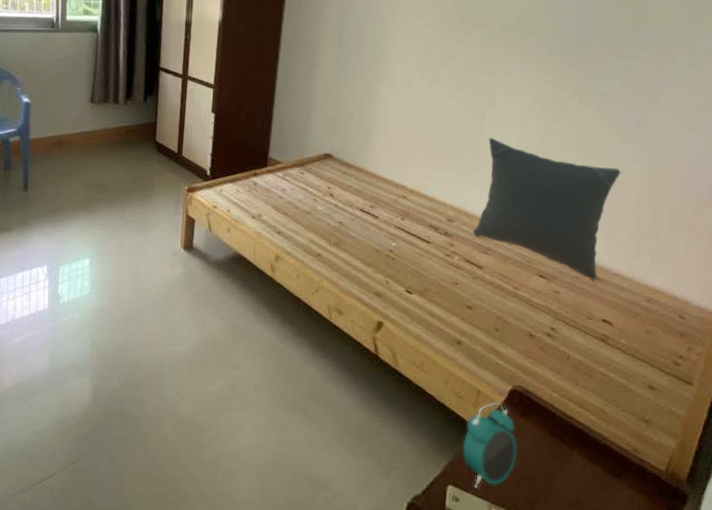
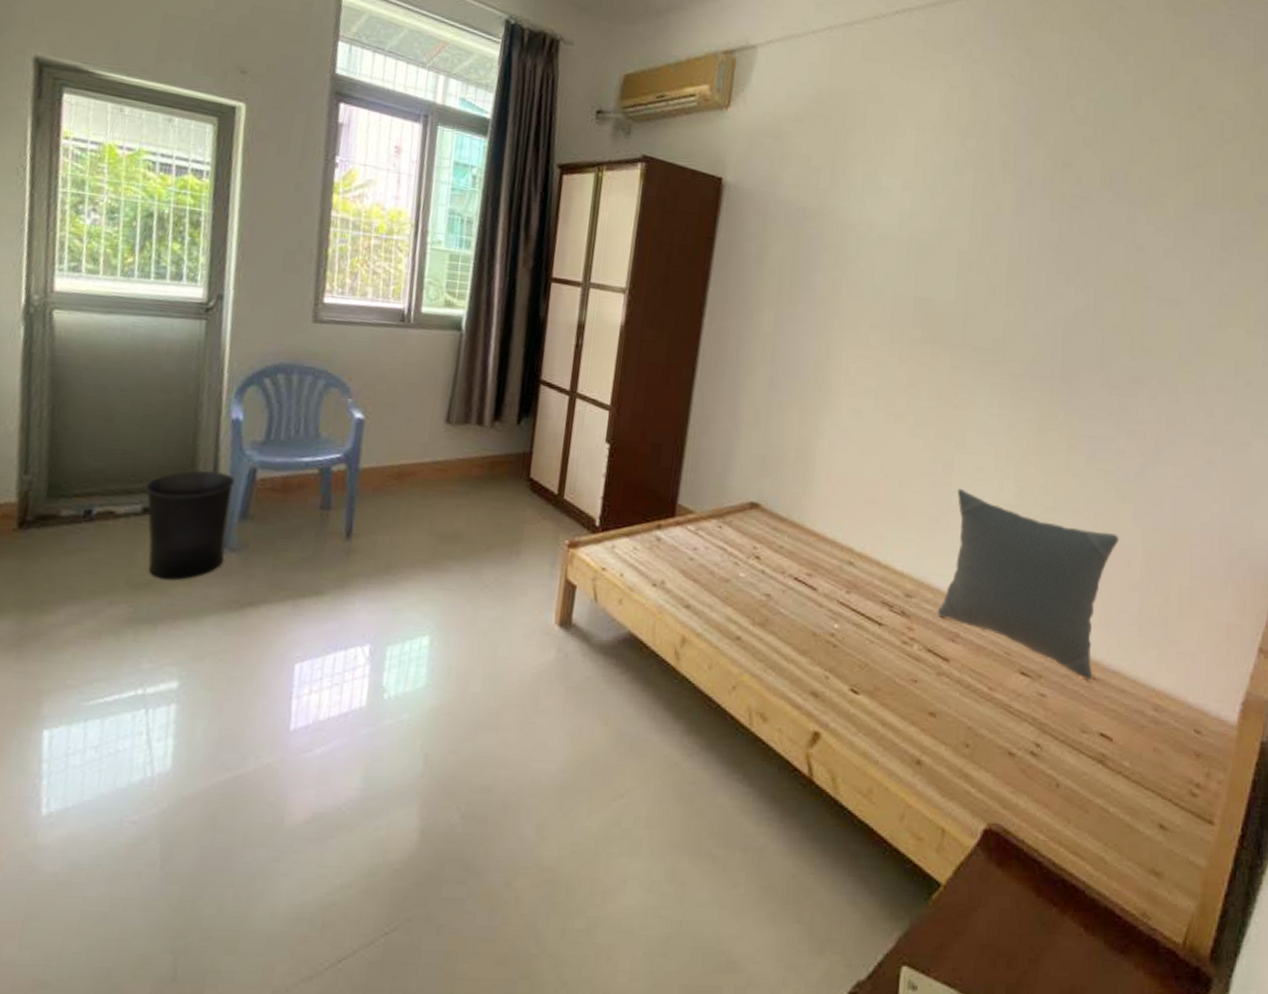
alarm clock: present [462,401,518,490] -> none [921,844,994,972]

